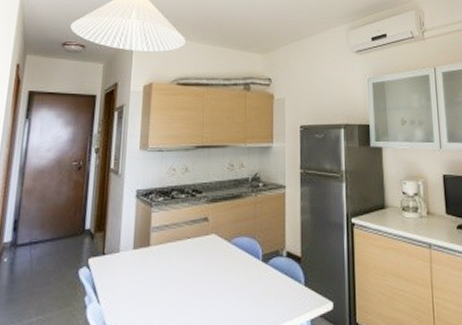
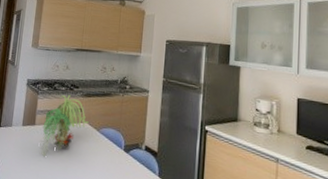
plant: none [157,202,217,285] -> present [40,94,89,157]

